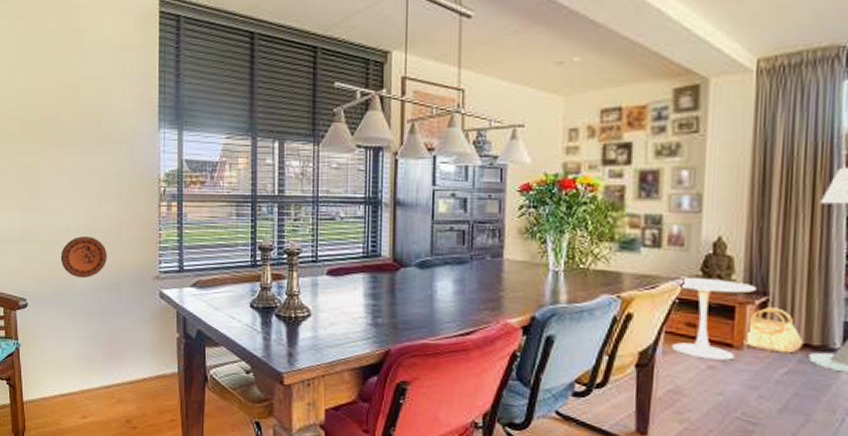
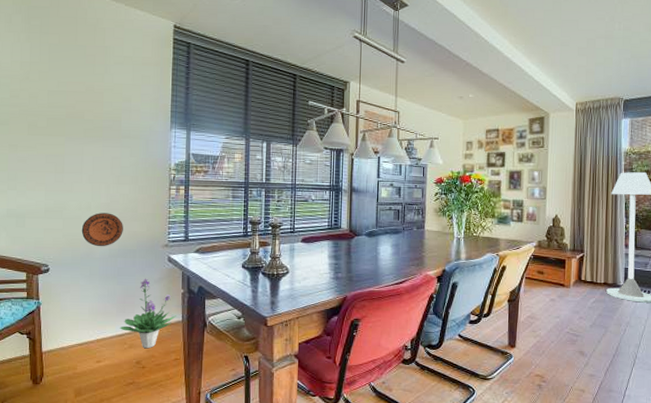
potted plant: none [106,318,172,405] -> present [119,278,177,349]
side table: present [672,276,756,361] -> none [529,241,577,295]
basket: present [743,307,804,354] -> none [570,260,603,289]

